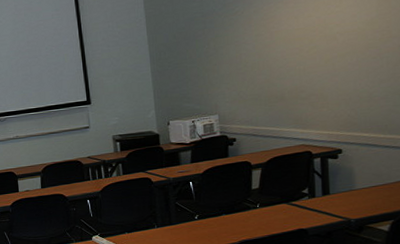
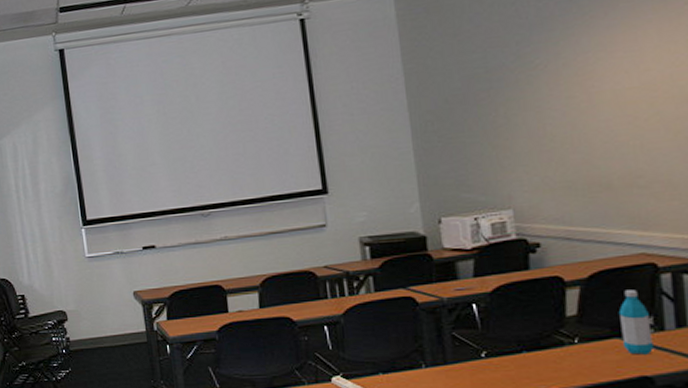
water bottle: none [286,170,308,214] -> present [618,290,653,355]

